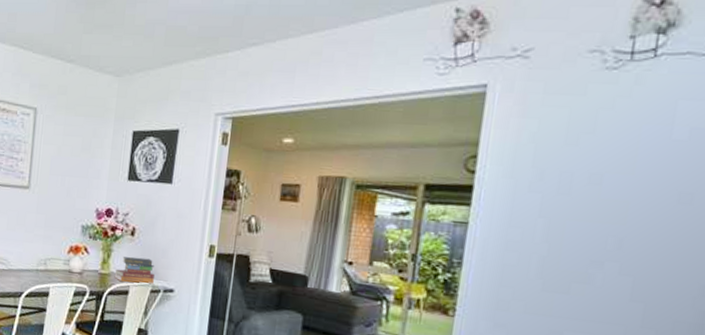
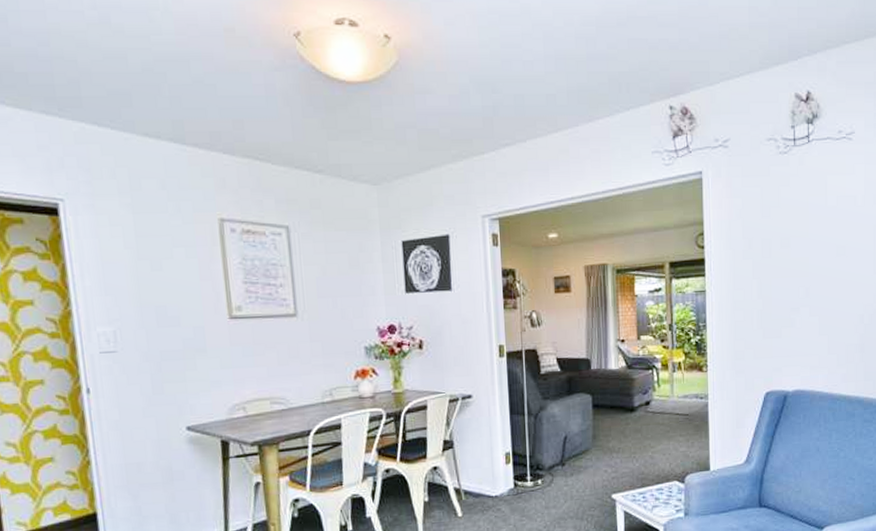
books: present [114,256,154,284] -> none [409,369,450,398]

